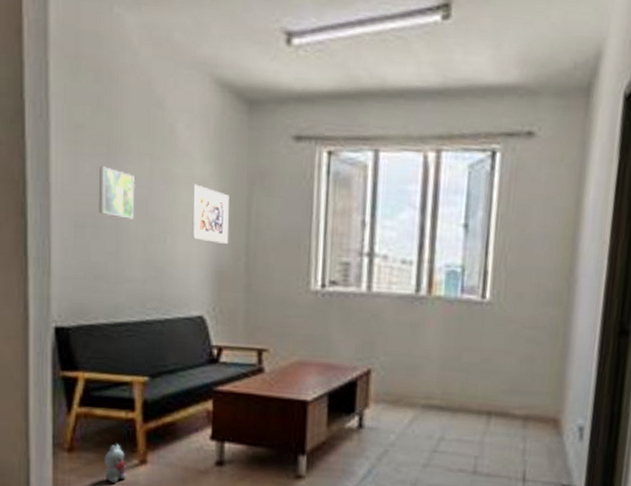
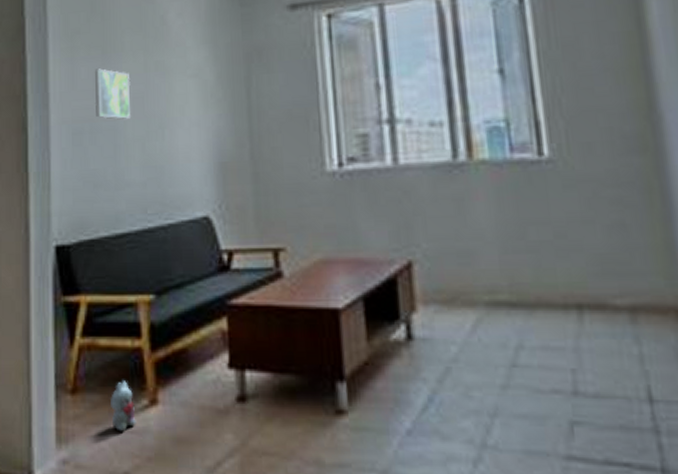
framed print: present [192,184,229,244] -> none [188,72,230,132]

